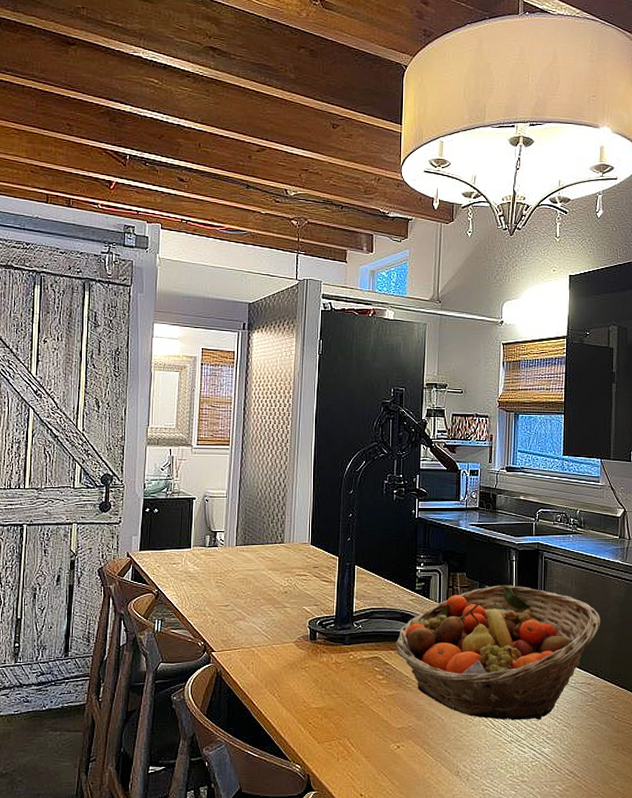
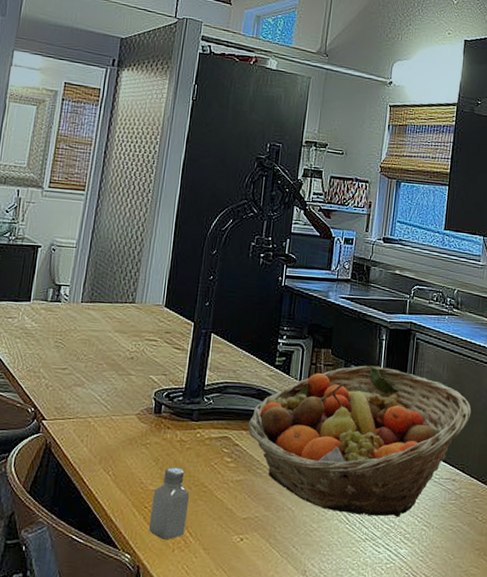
saltshaker: none [315,687,348,751] -> present [149,467,189,541]

